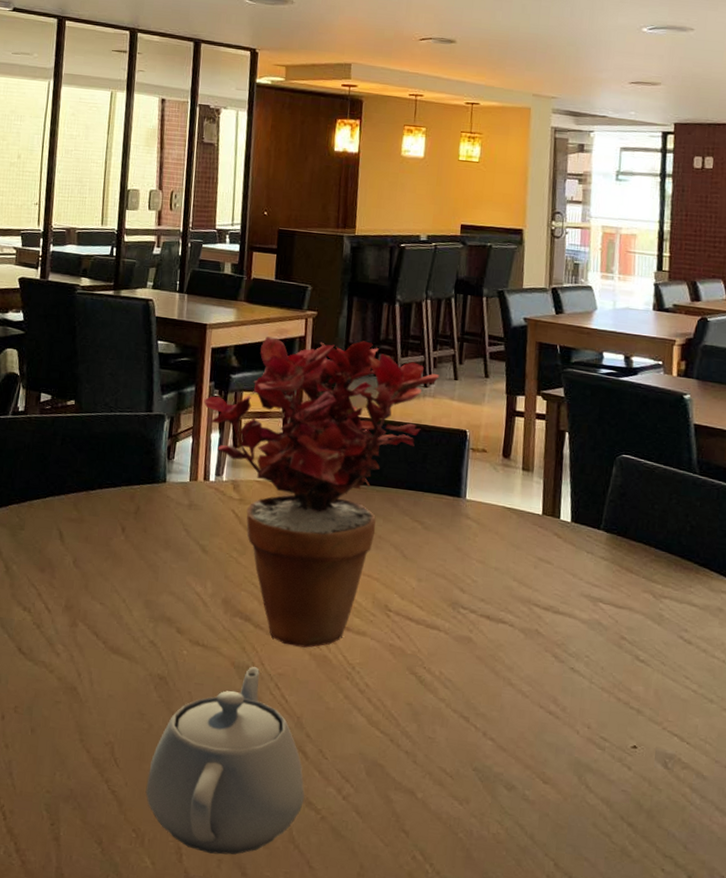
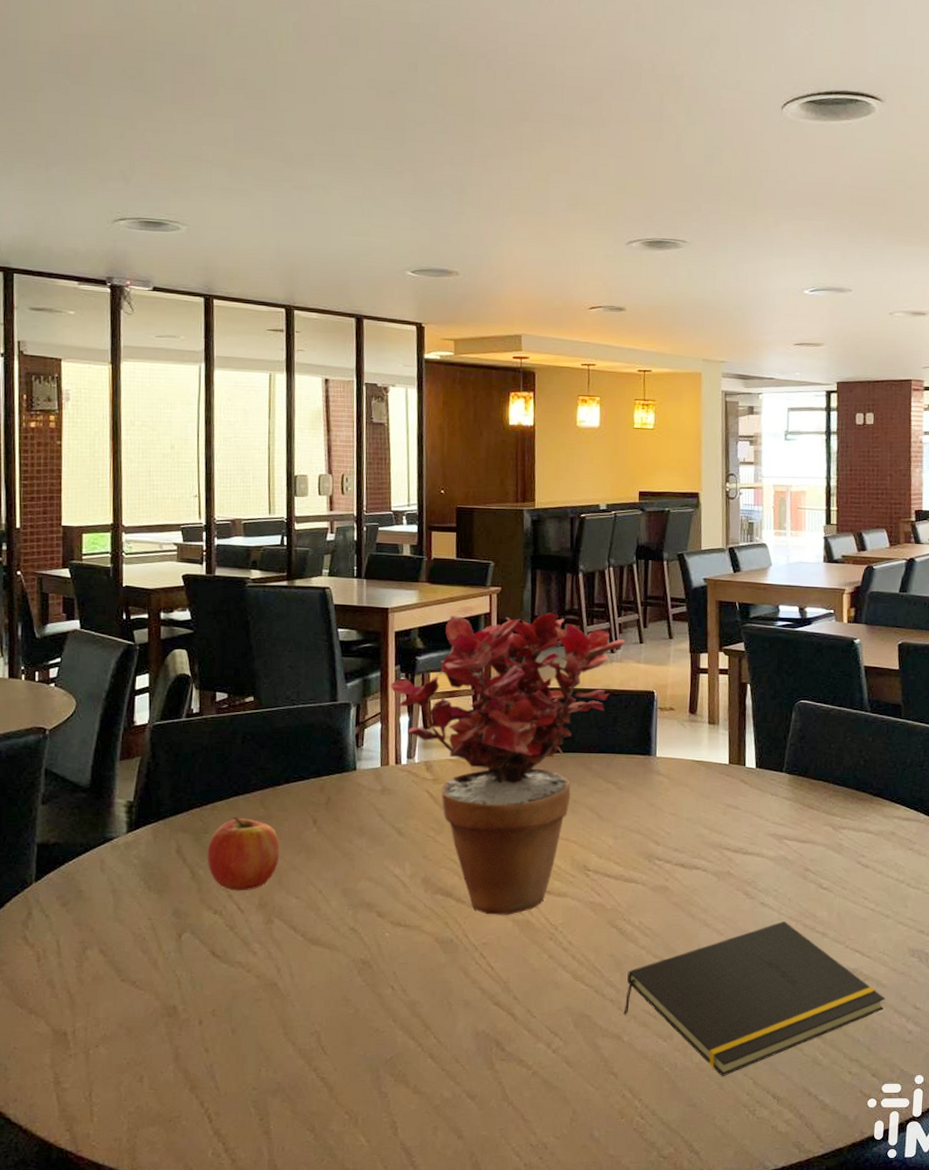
fruit: none [21,515,89,591] -> present [207,816,280,891]
teapot: present [145,667,305,855] -> none [356,940,515,1122]
notepad: none [418,691,706,853] -> present [623,921,885,1077]

